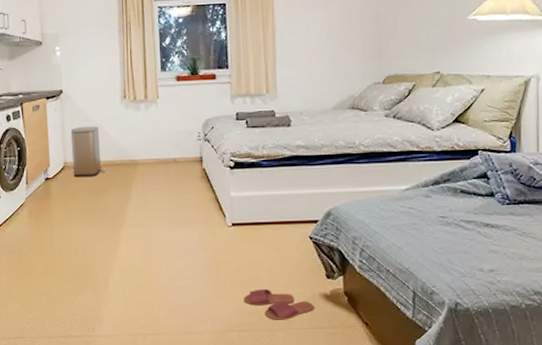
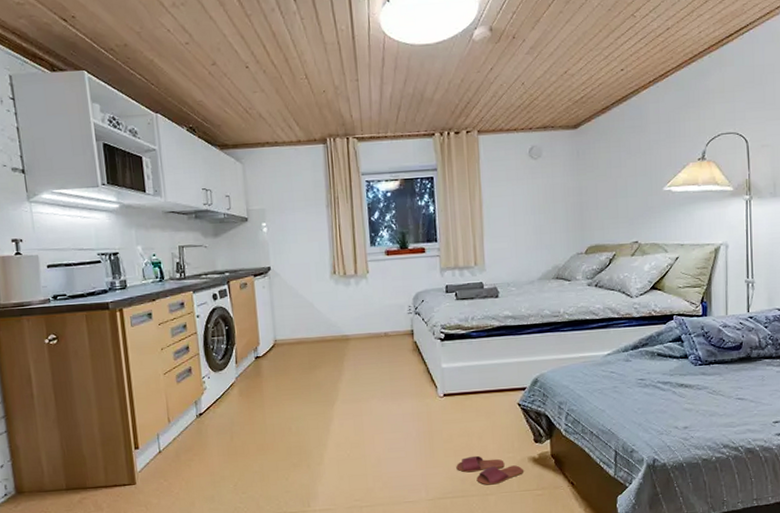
pedal bin: present [70,126,106,178] -> none [280,303,317,355]

